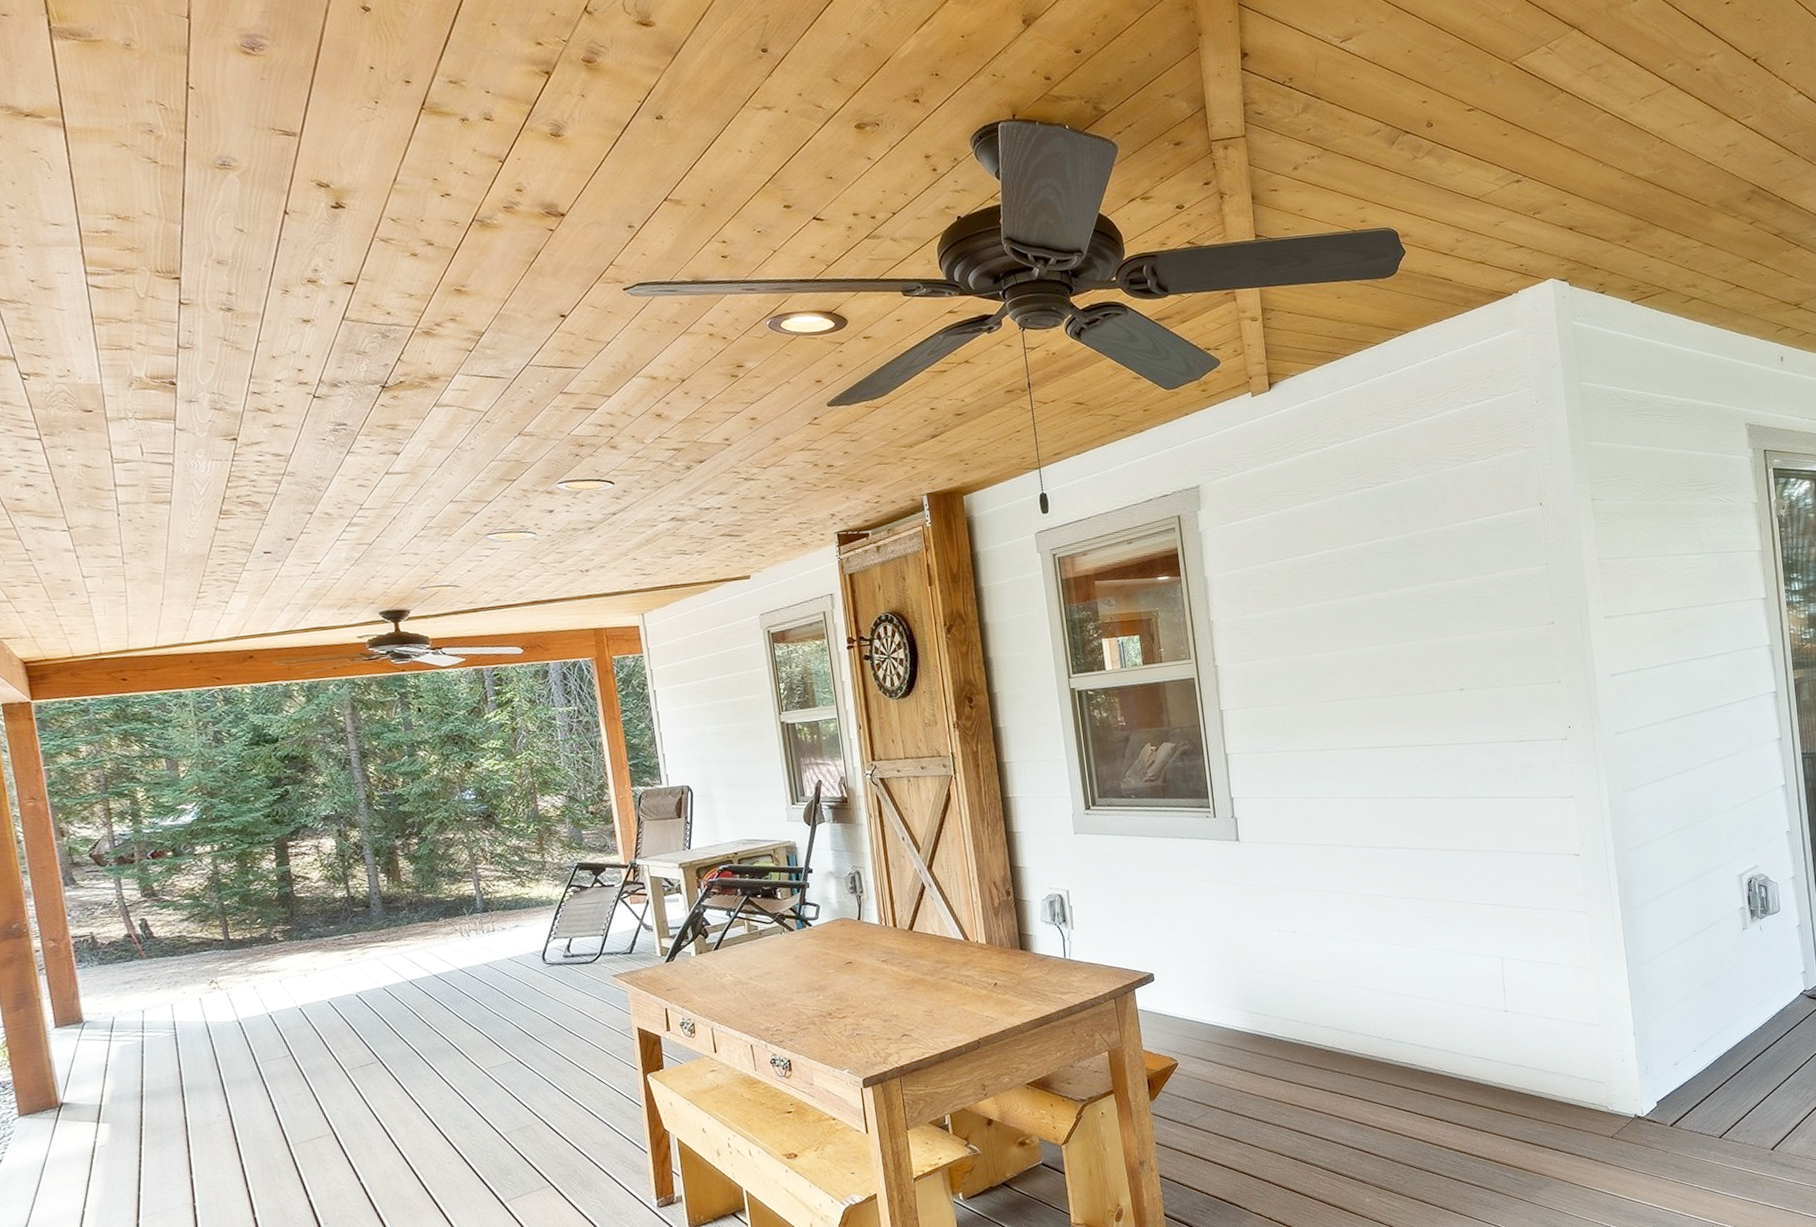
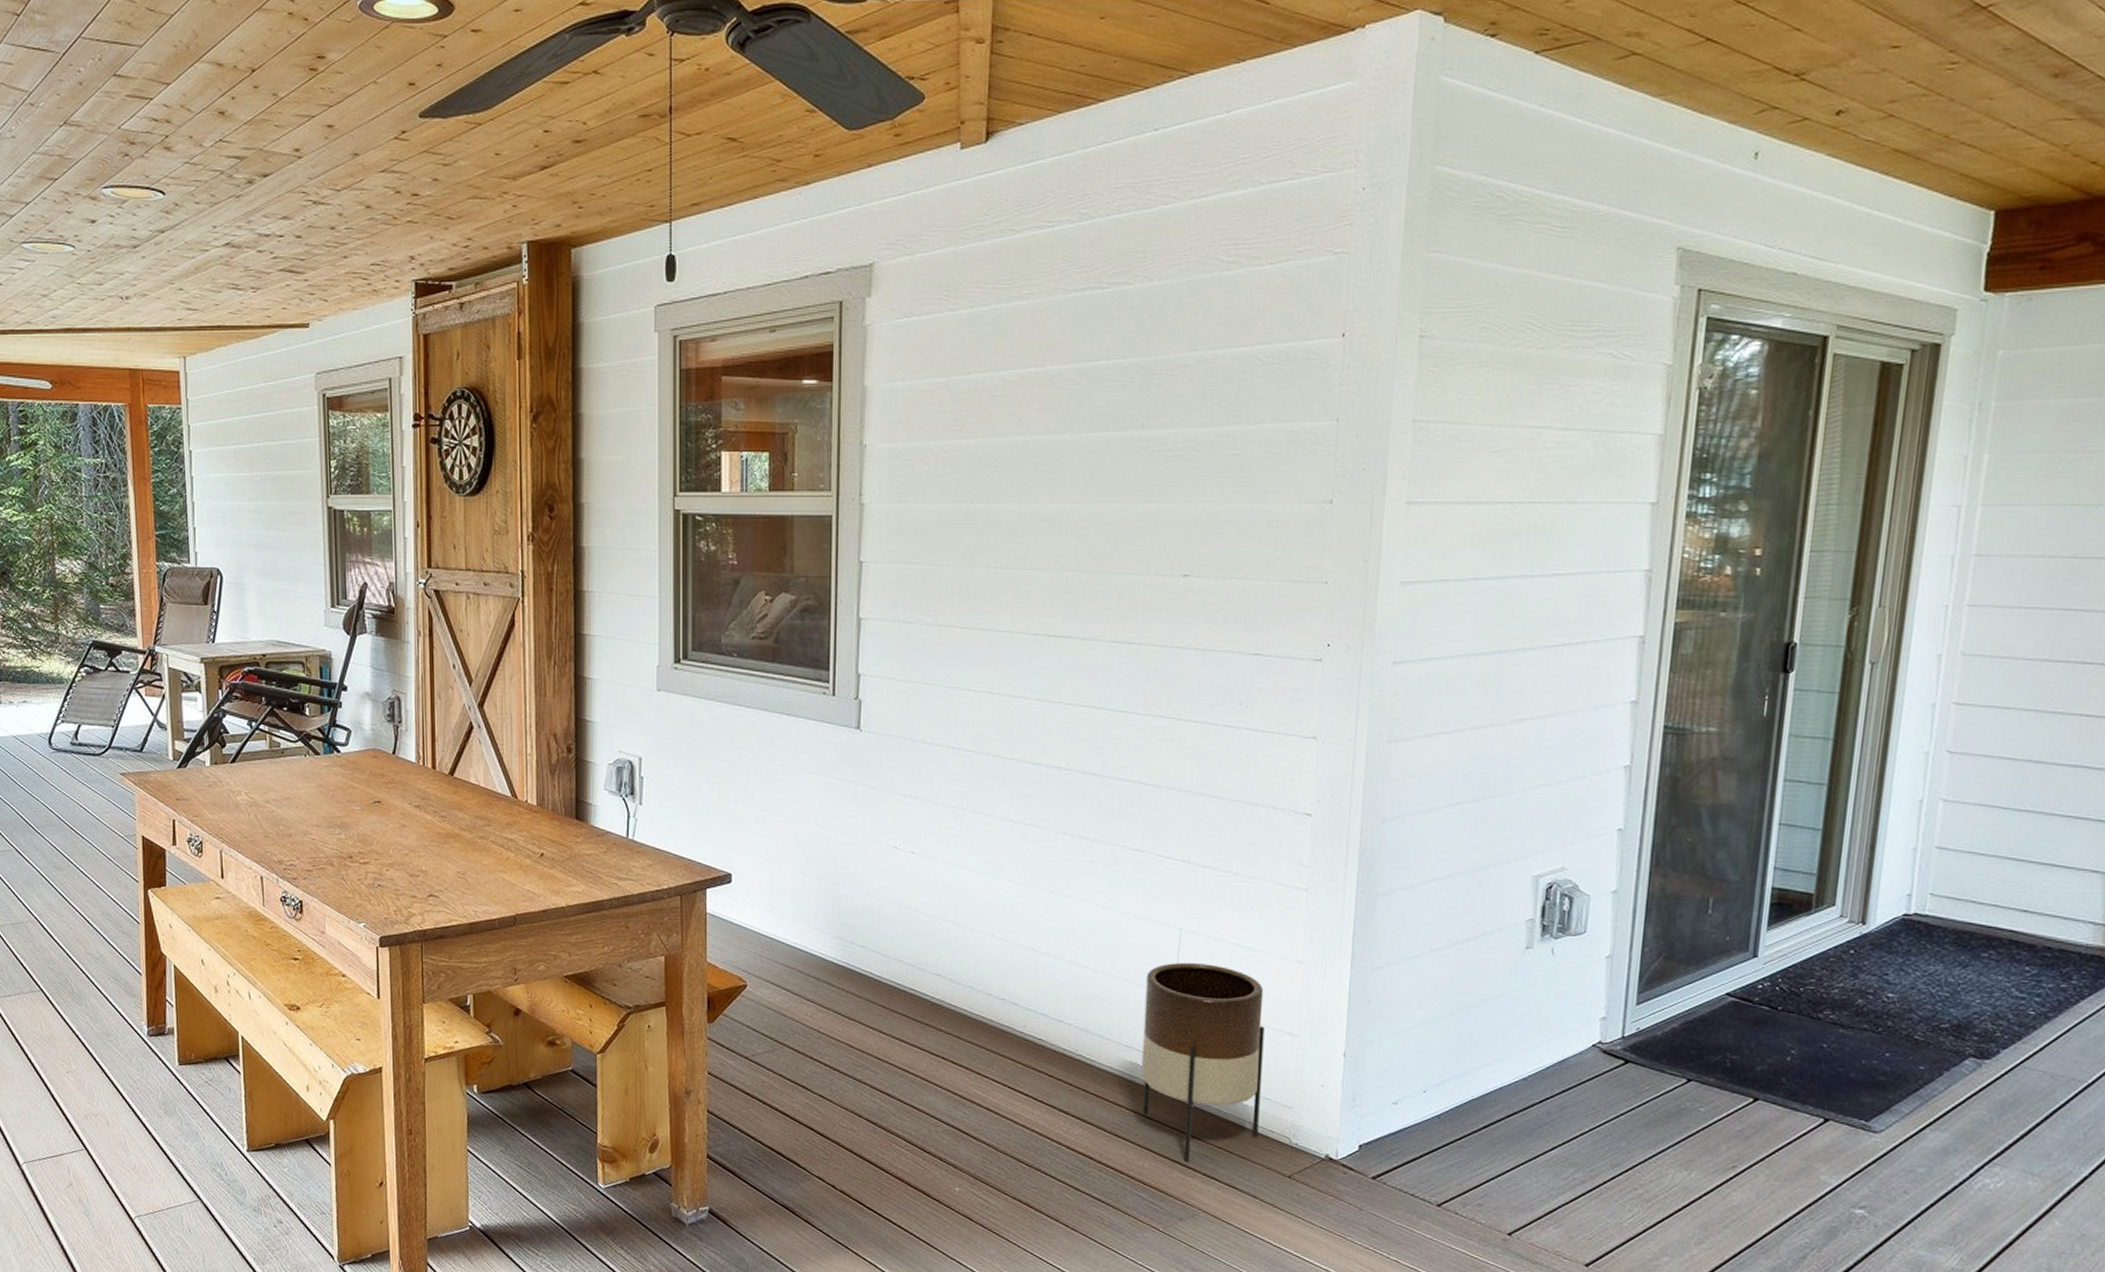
planter: none [1483,981,1584,1142] -> present [1141,962,1265,1162]

